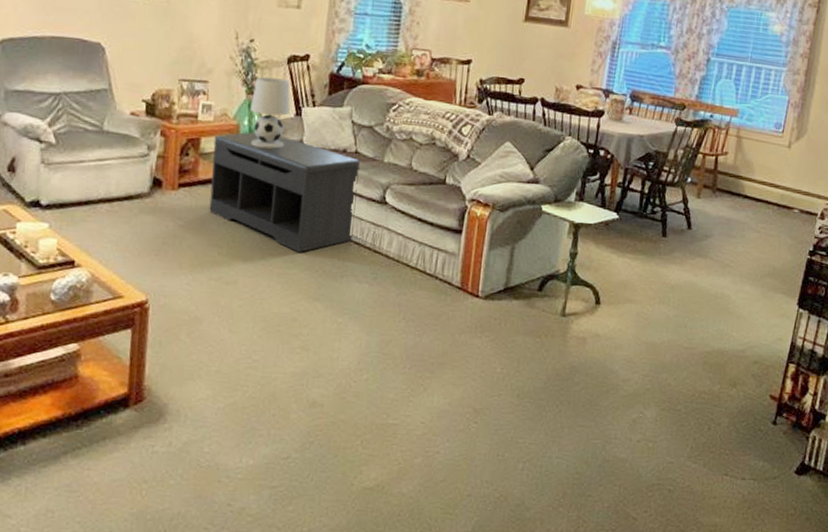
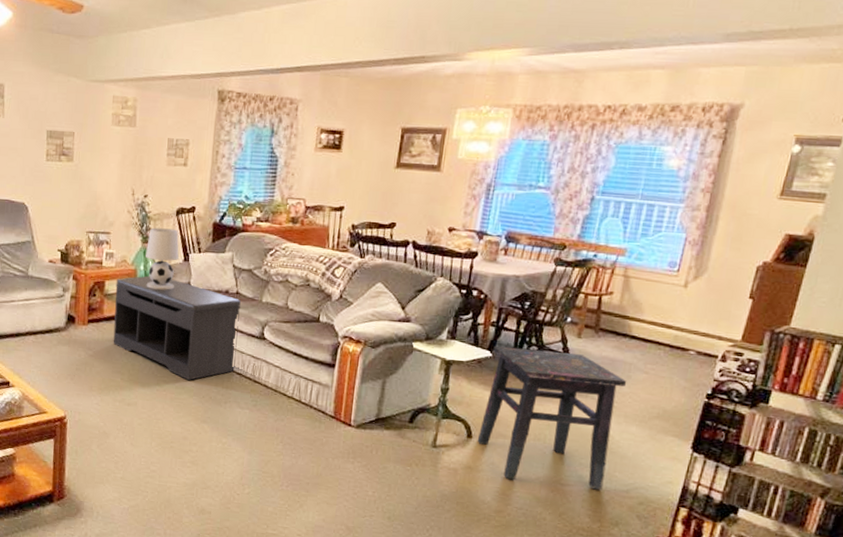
side table: none [605,207,741,352] -> present [477,345,627,491]

